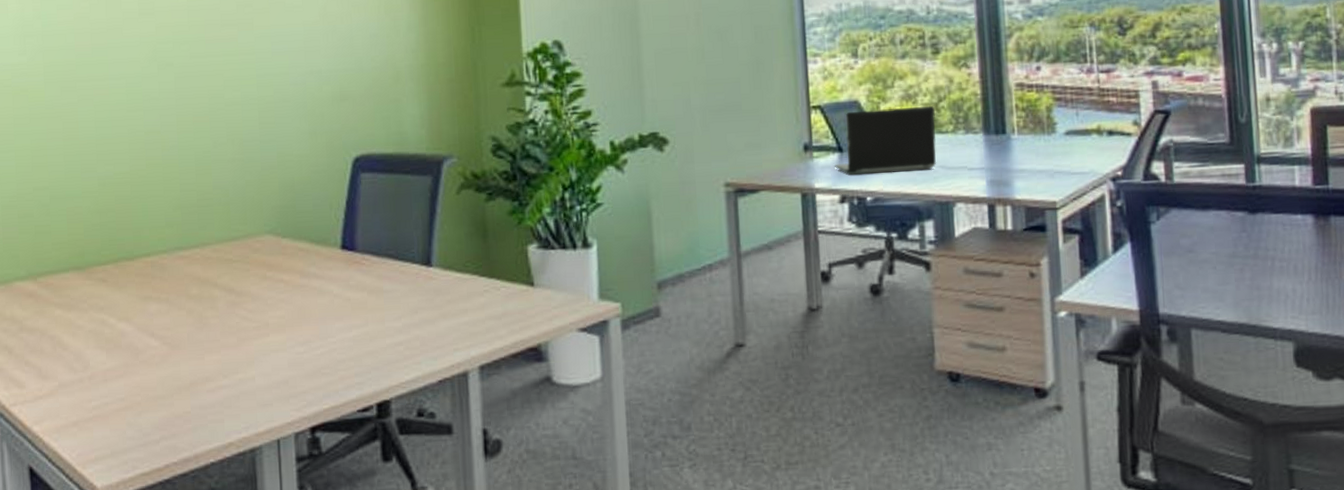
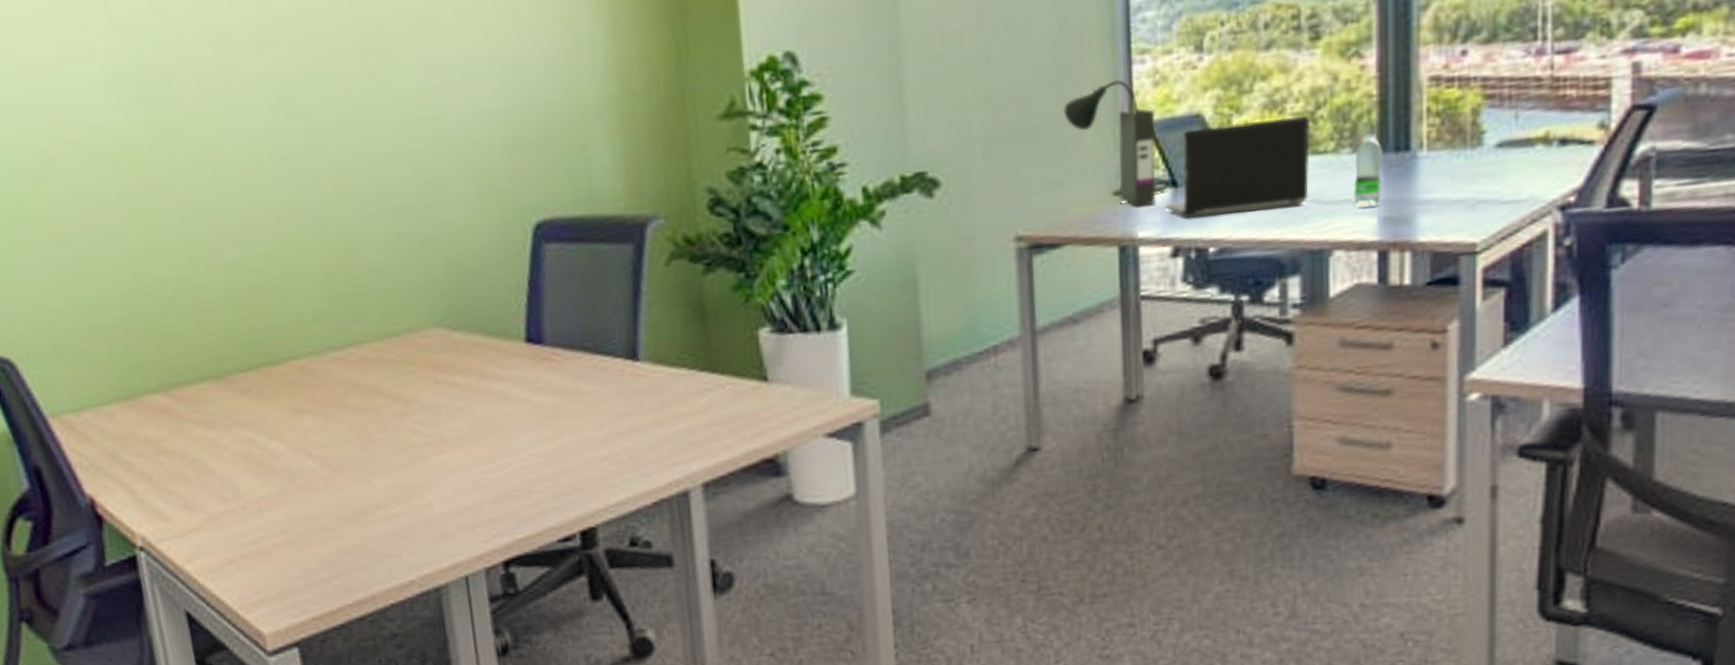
desk lamp: none [759,73,834,158] -> present [1063,79,1165,198]
binder: none [798,94,827,165] -> present [1118,107,1156,207]
bottle: none [968,118,988,173] -> present [1353,130,1382,208]

